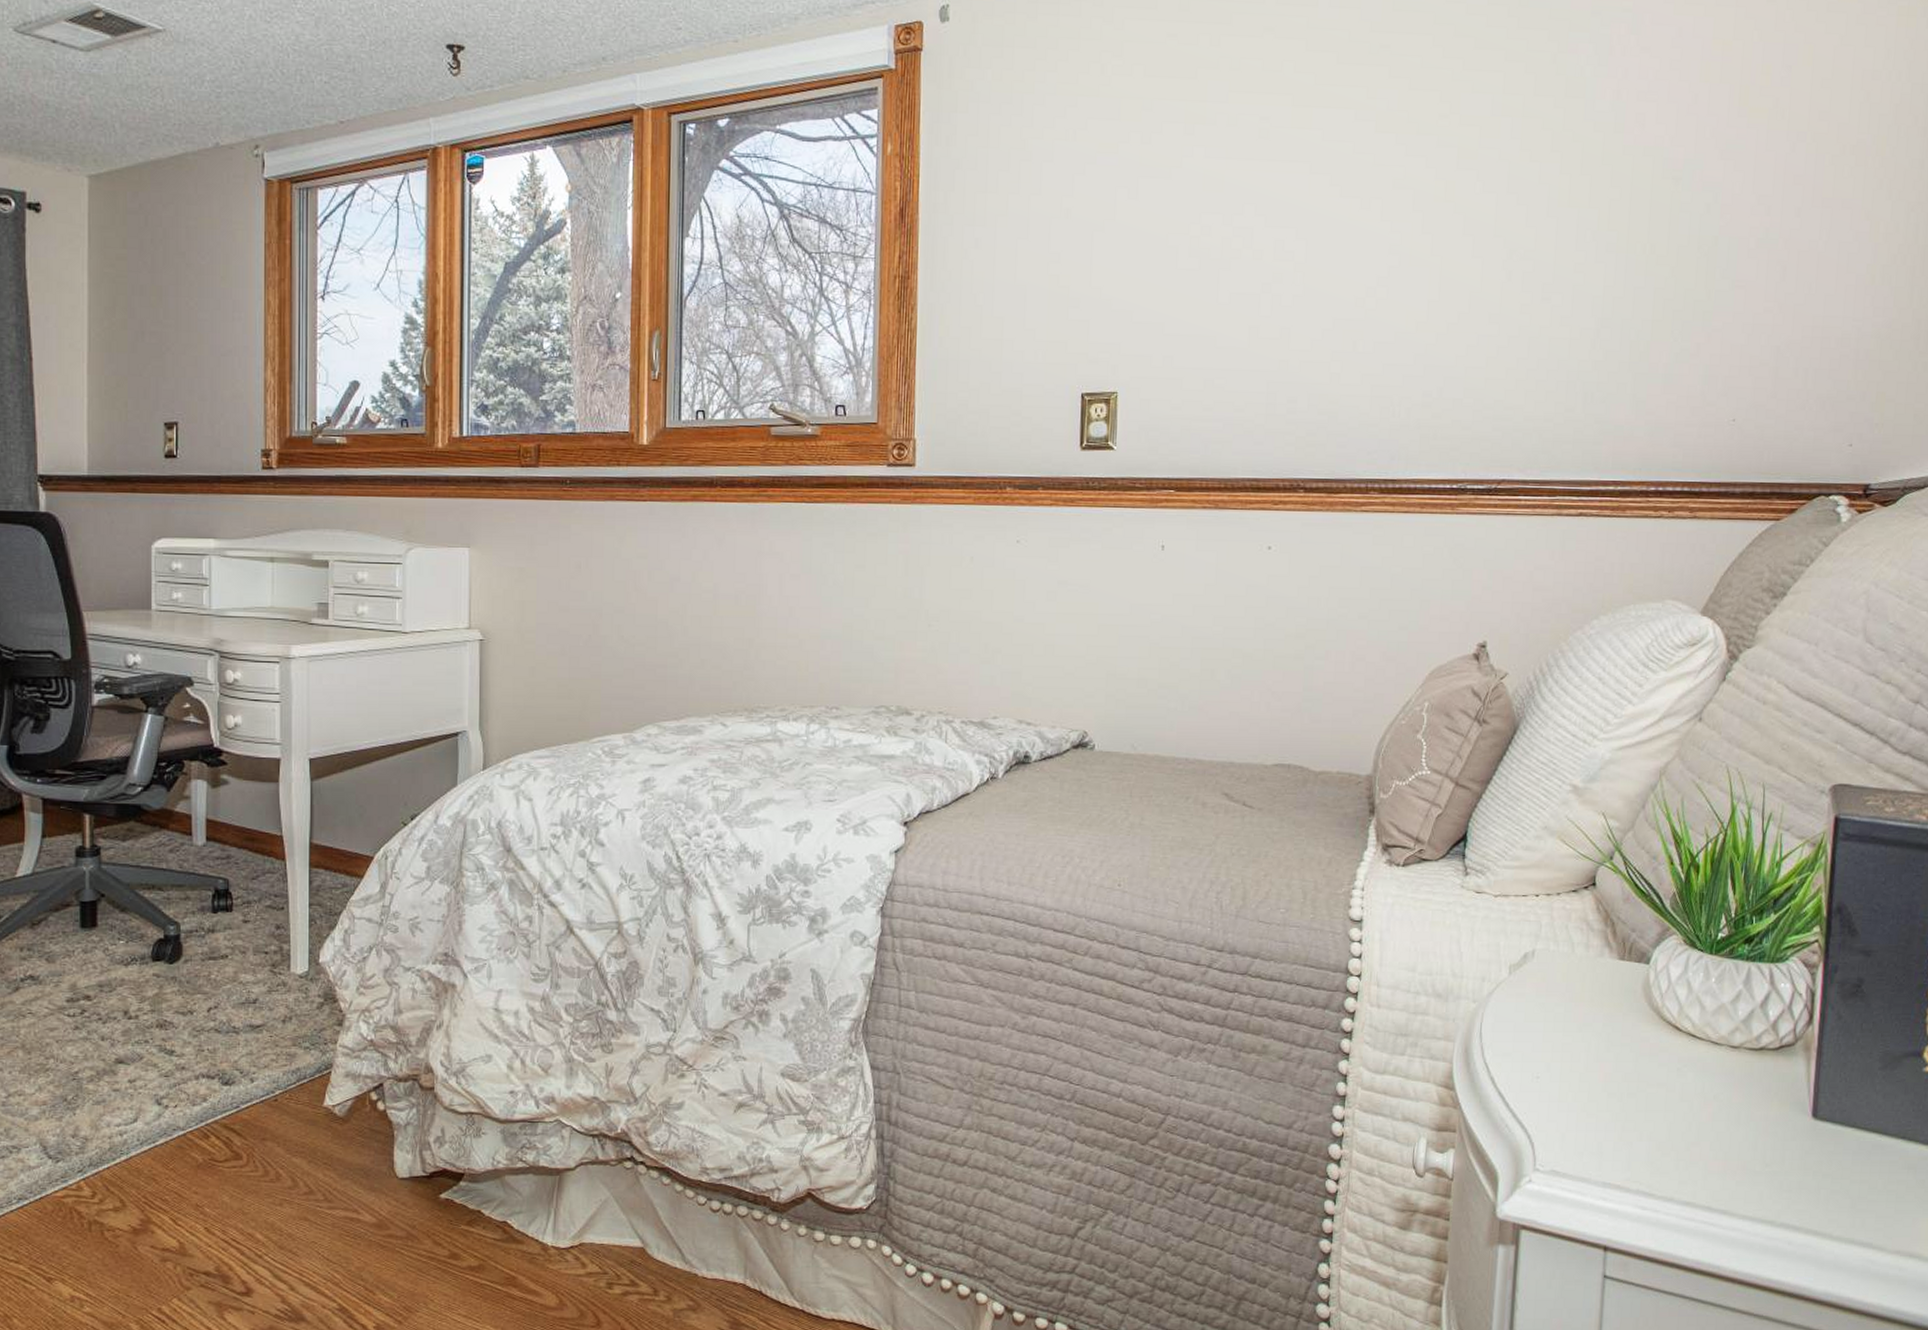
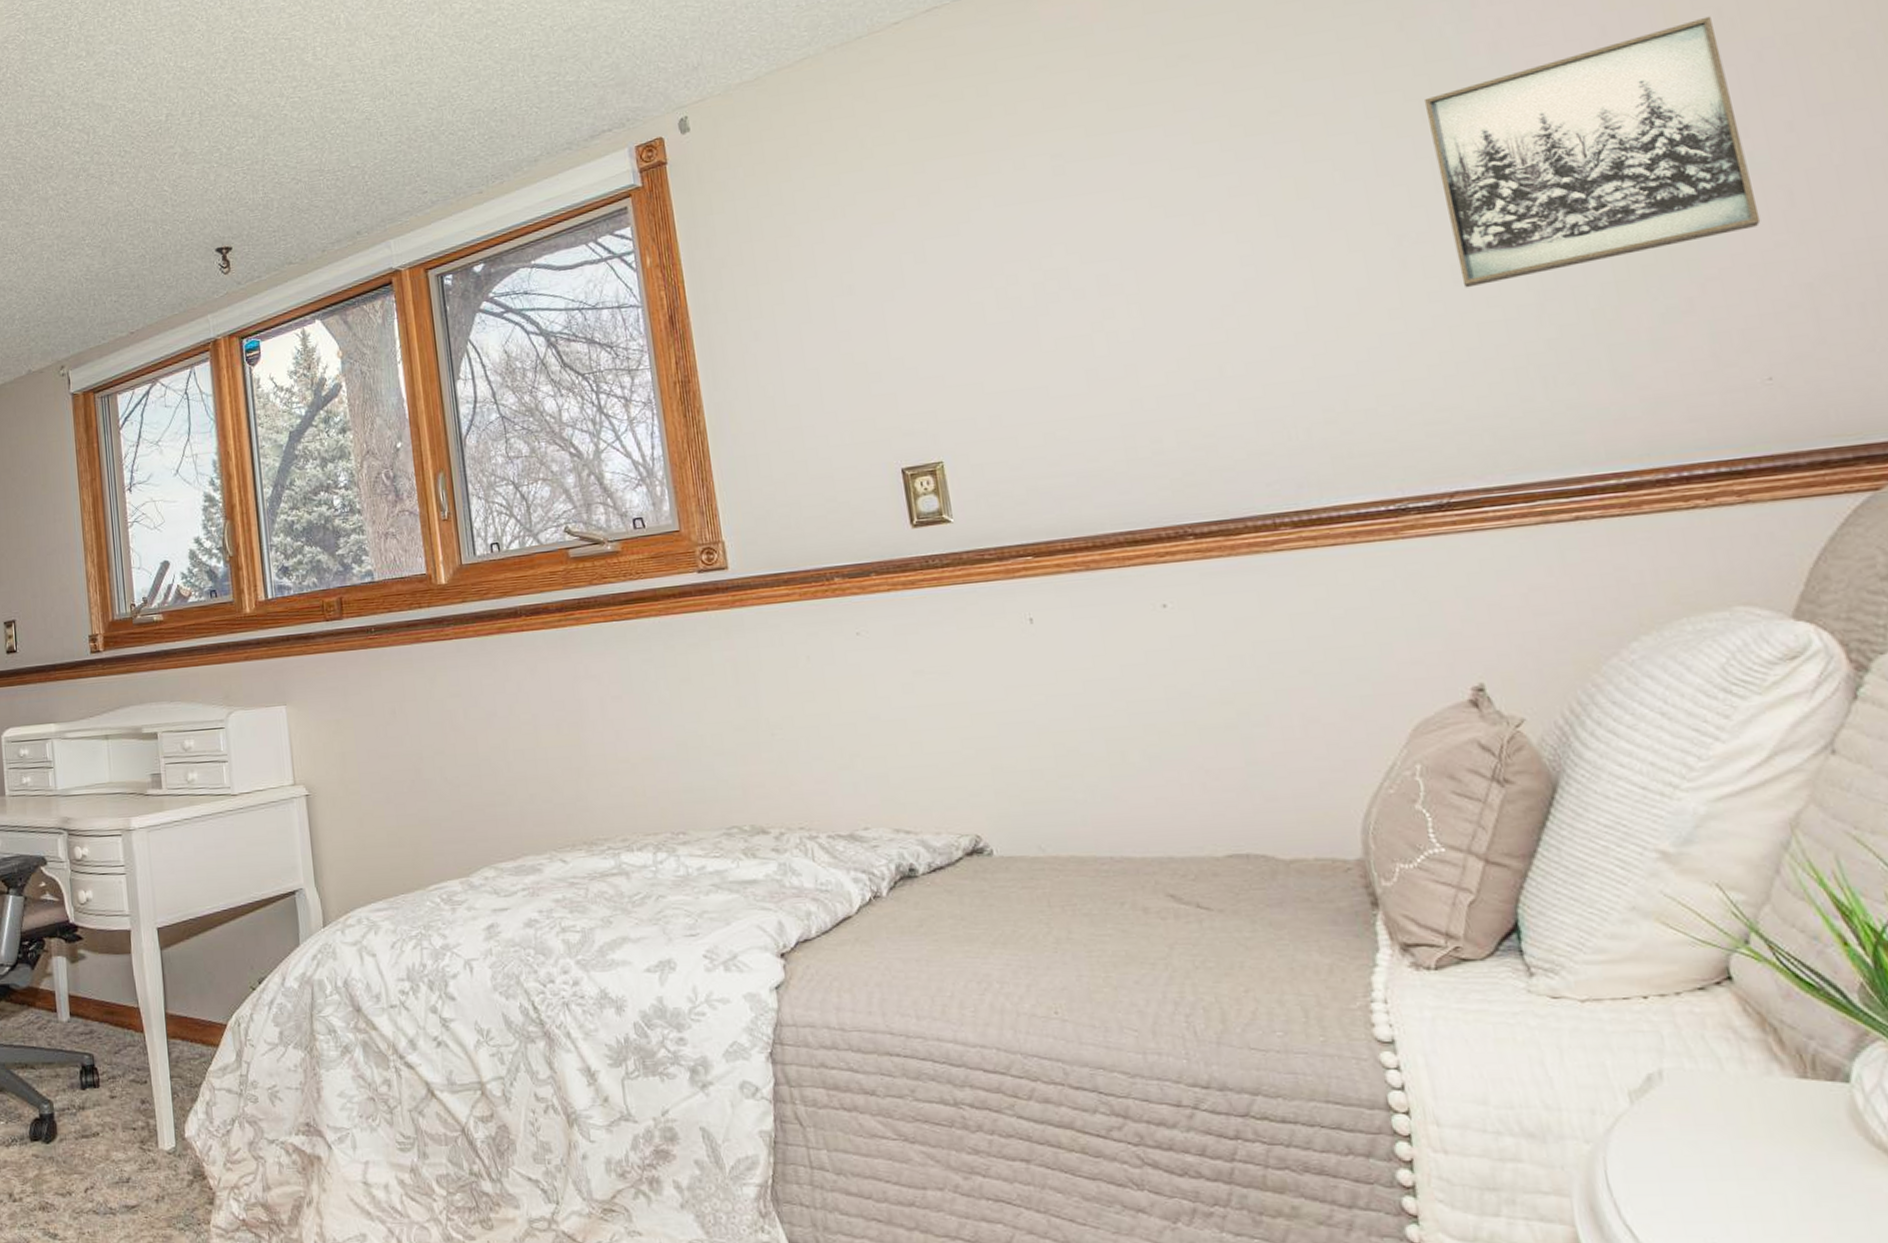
wall art: none [1547,104,1770,306] -> present [1423,16,1761,288]

